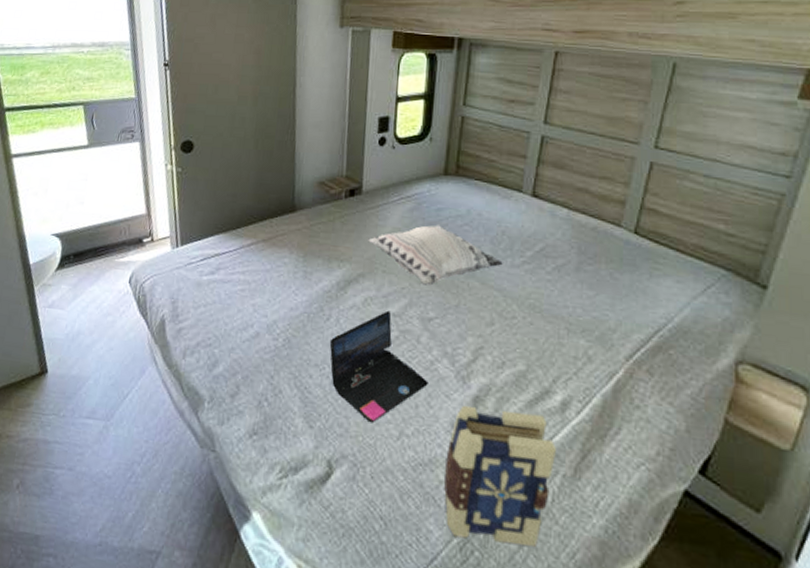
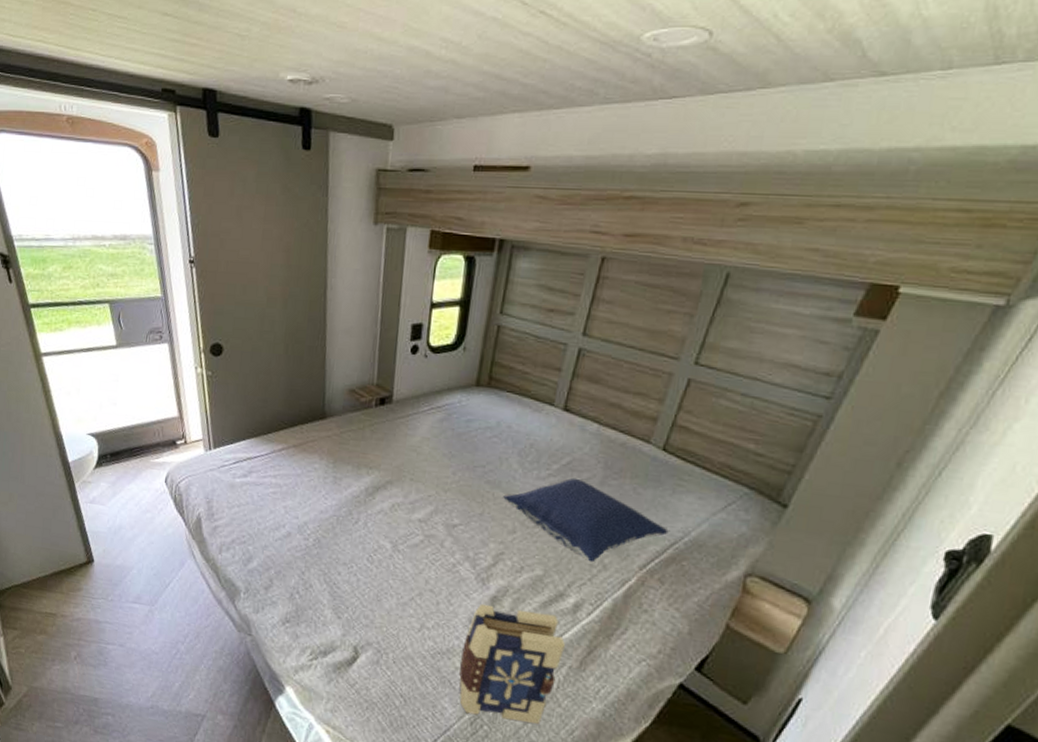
laptop: present [329,310,428,423] -> none [357,516,450,617]
decorative pillow: present [368,225,503,286] -> none [397,436,529,494]
pillow: none [478,264,651,355] -> present [503,477,669,563]

